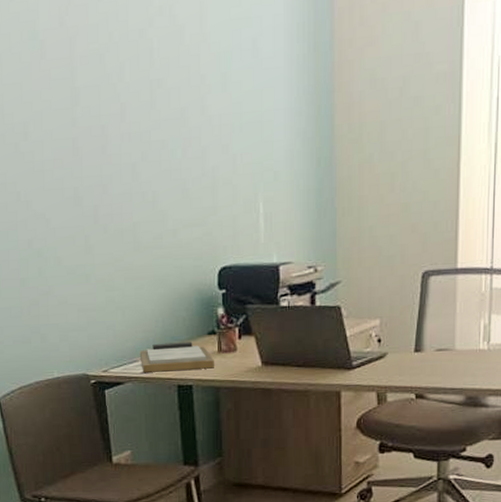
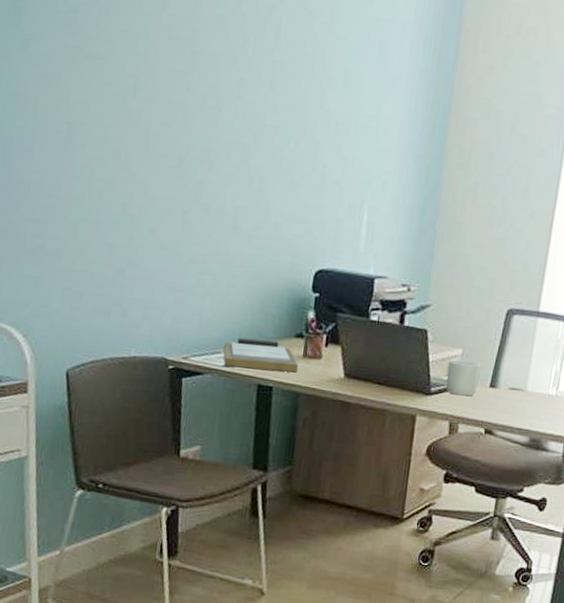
mug: none [367,329,402,365] -> present [445,359,481,397]

